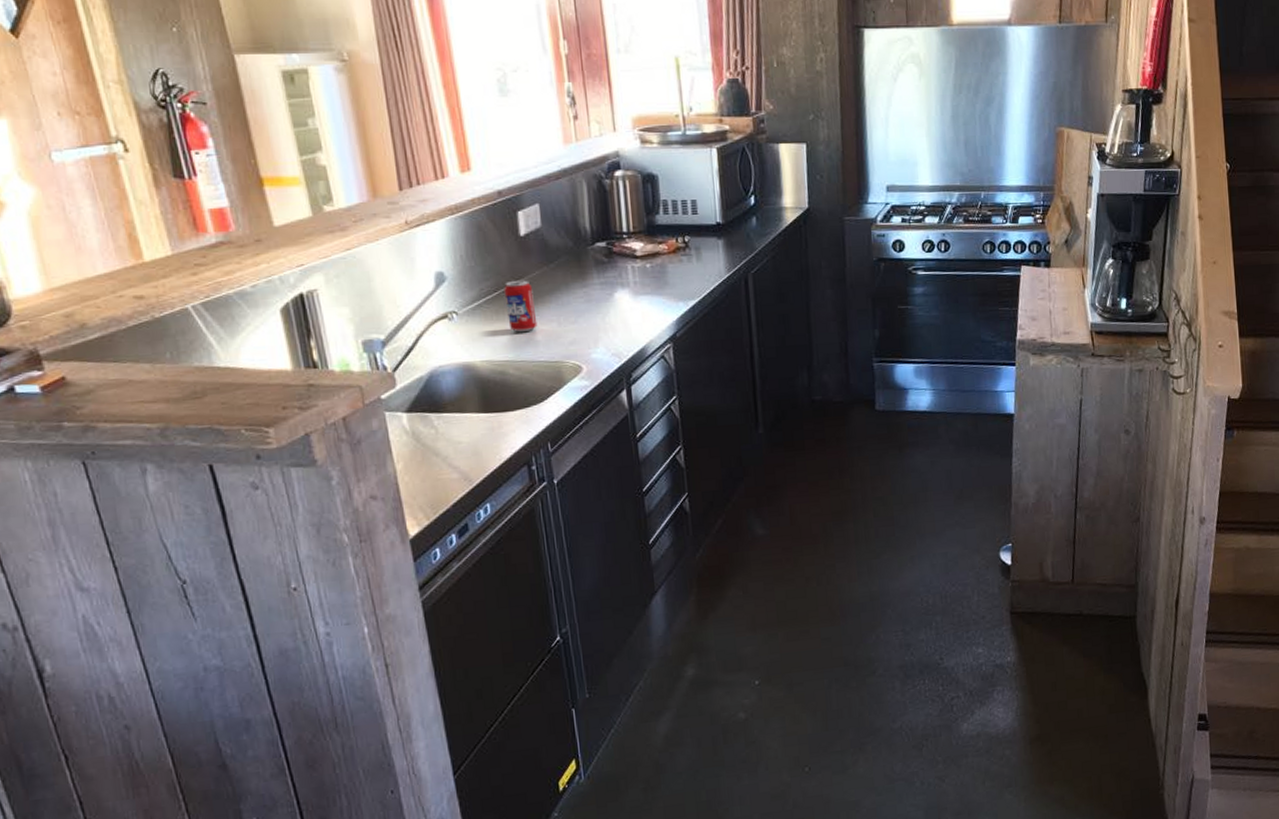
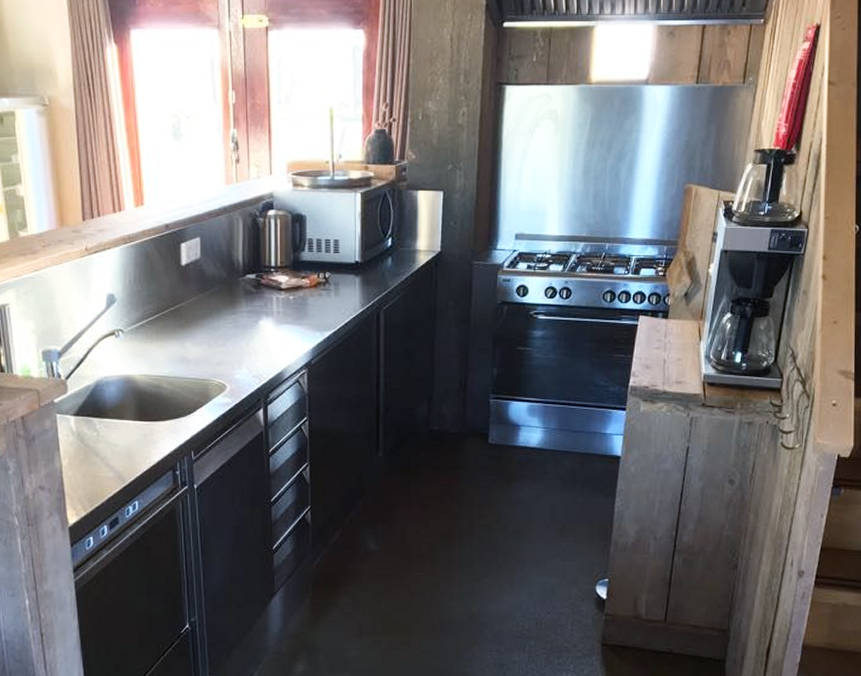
beverage can: present [504,280,538,333] -> none [164,305,191,352]

